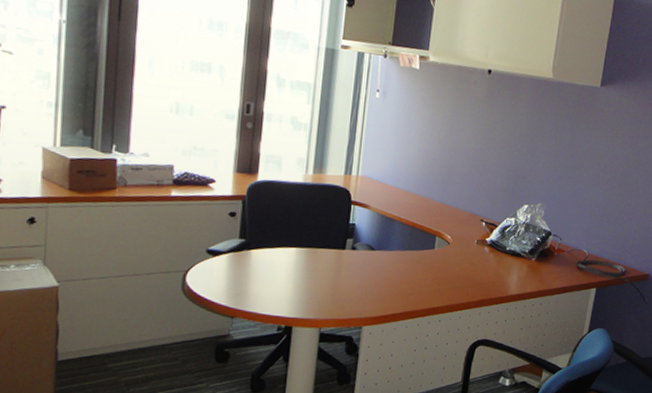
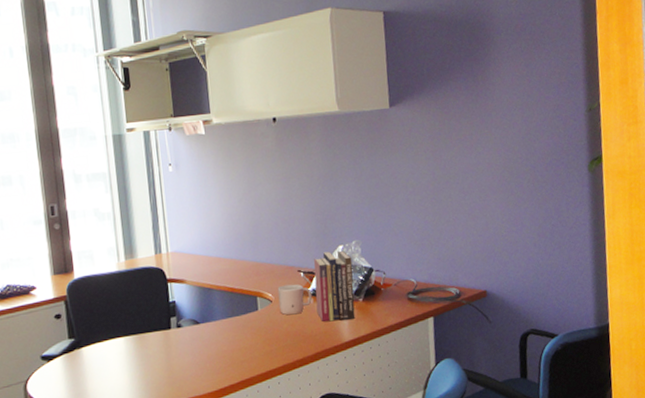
mug: none [455,230,489,261] -> present [277,284,312,315]
books: none [490,208,534,275] -> present [313,250,356,322]

